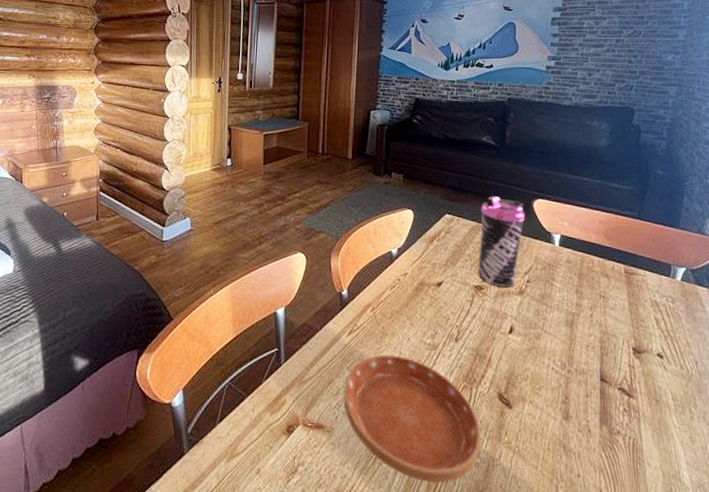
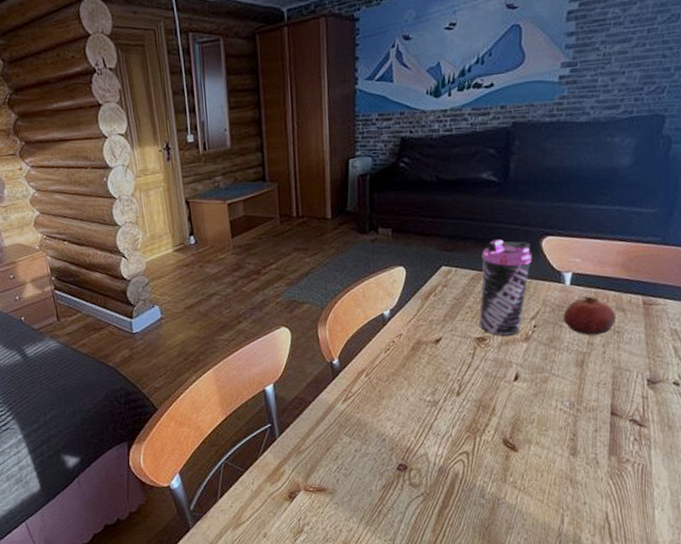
saucer: present [344,354,482,483] -> none [343,416,487,526]
fruit: none [554,258,601,298] -> present [563,296,615,336]

